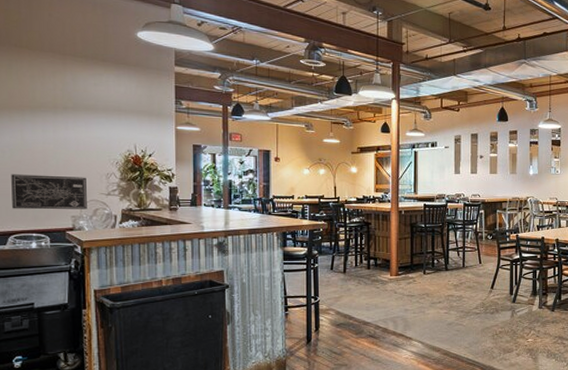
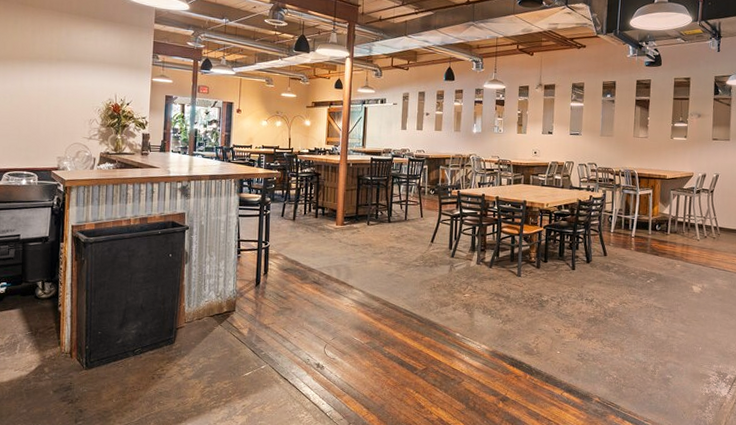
wall art: present [11,174,87,210] -> none [9,117,72,151]

